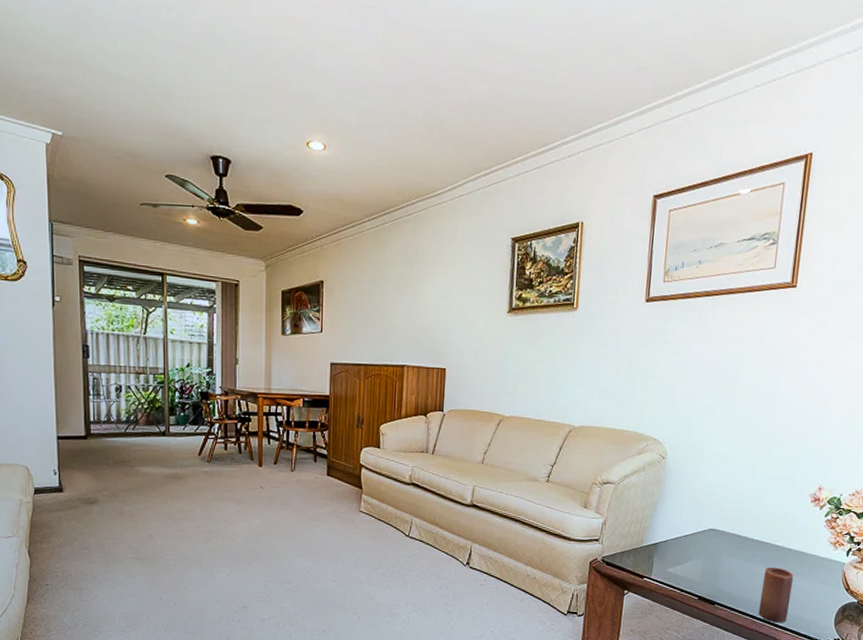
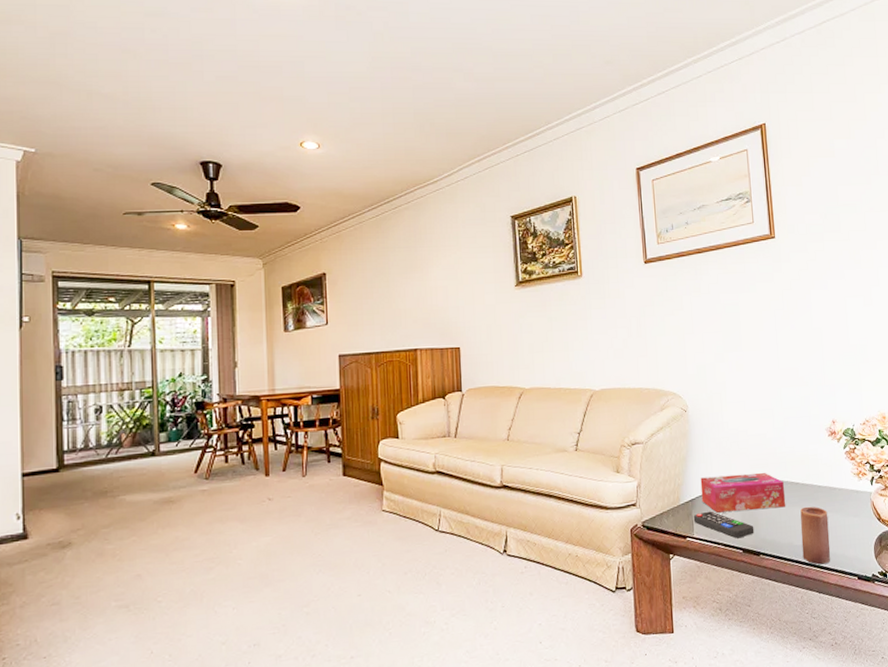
remote control: none [653,556,714,586] -> present [693,511,755,539]
tissue box: none [665,524,753,564] -> present [700,472,785,513]

